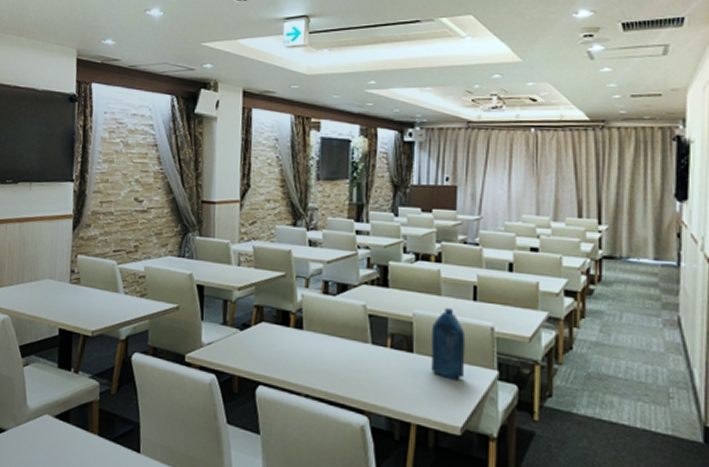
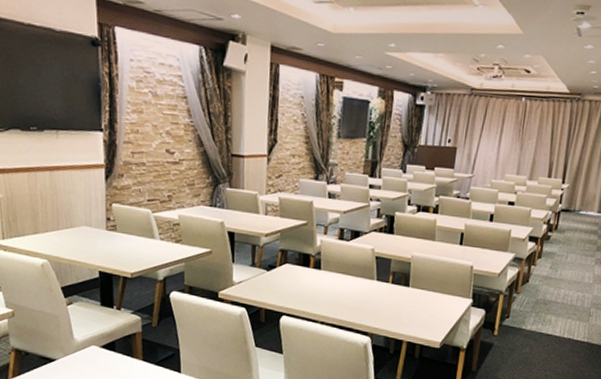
bottle: present [431,308,466,379] -> none [422,251,451,306]

